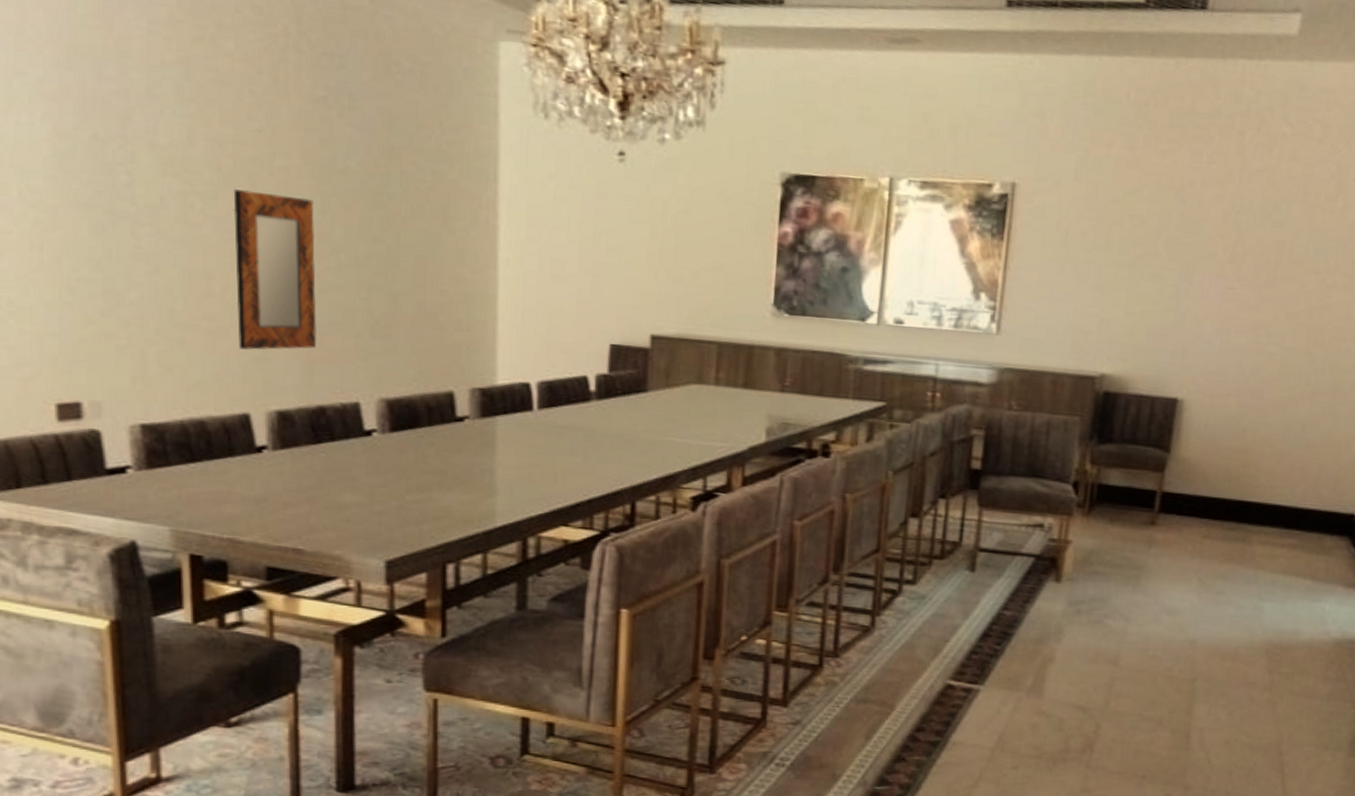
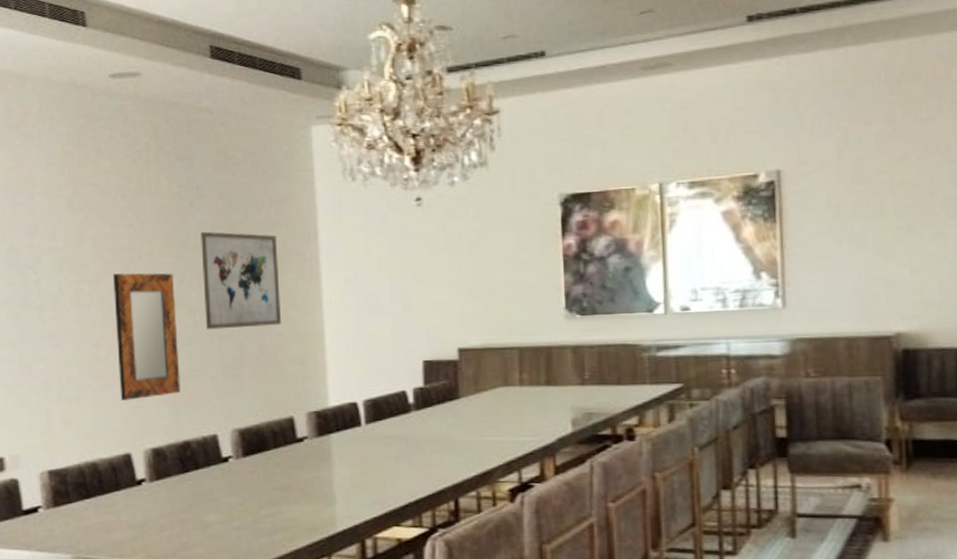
wall art: none [351,152,448,282] -> present [201,231,281,330]

